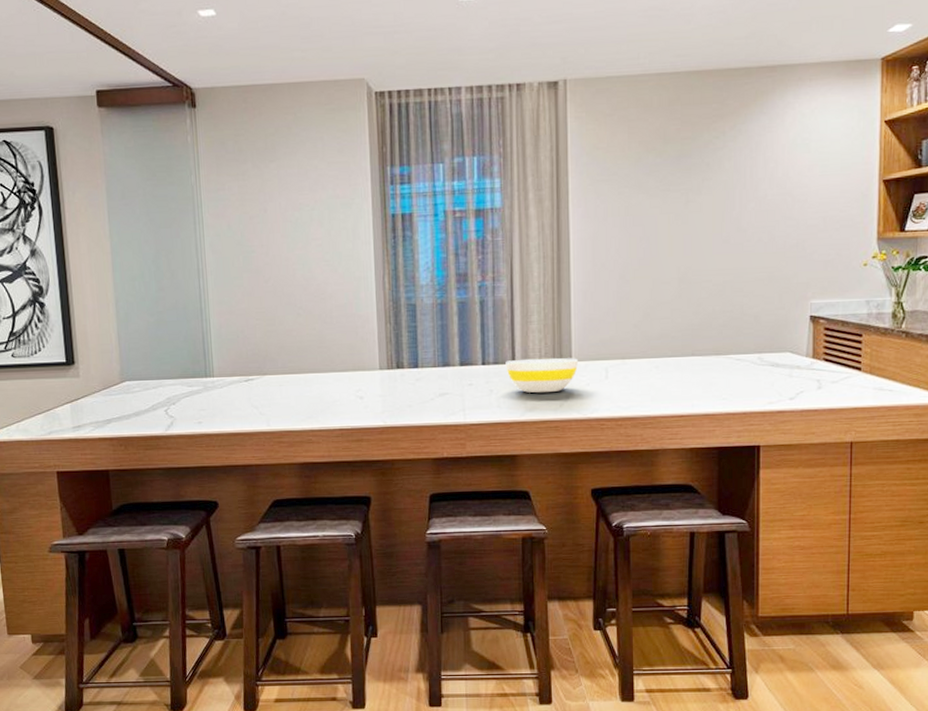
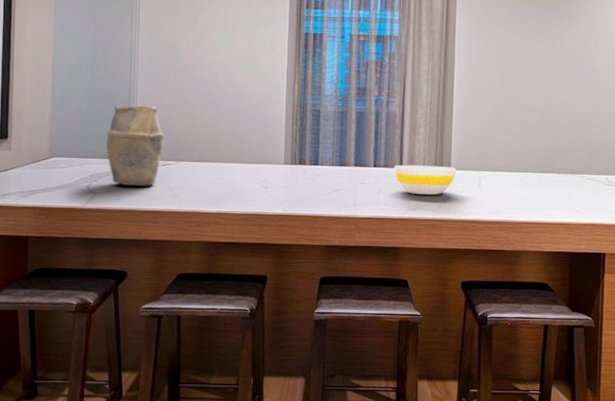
vase: none [180,314,244,408] -> present [106,105,165,187]

